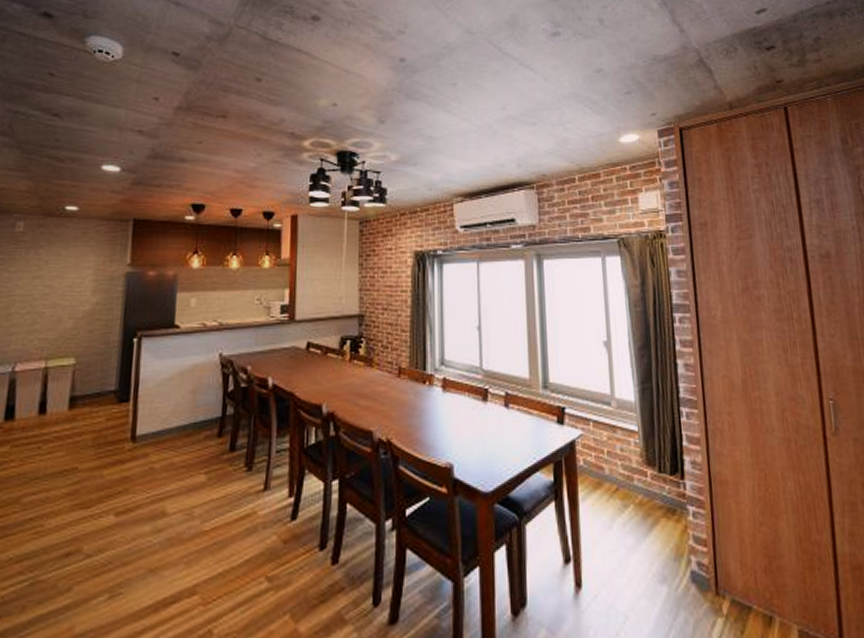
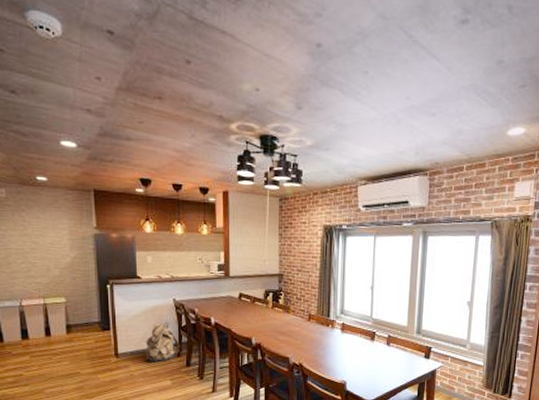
backpack: none [175,387,223,446] -> present [145,322,180,362]

